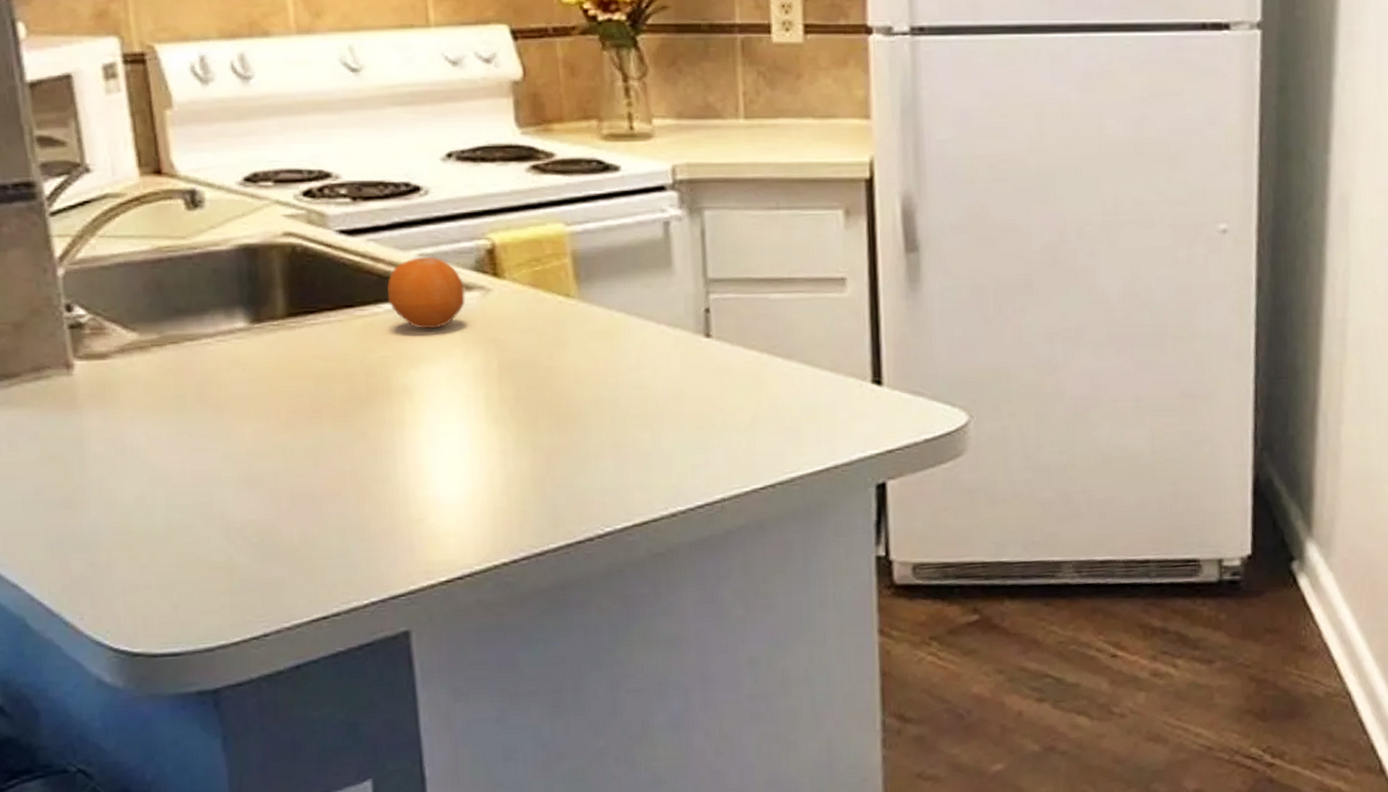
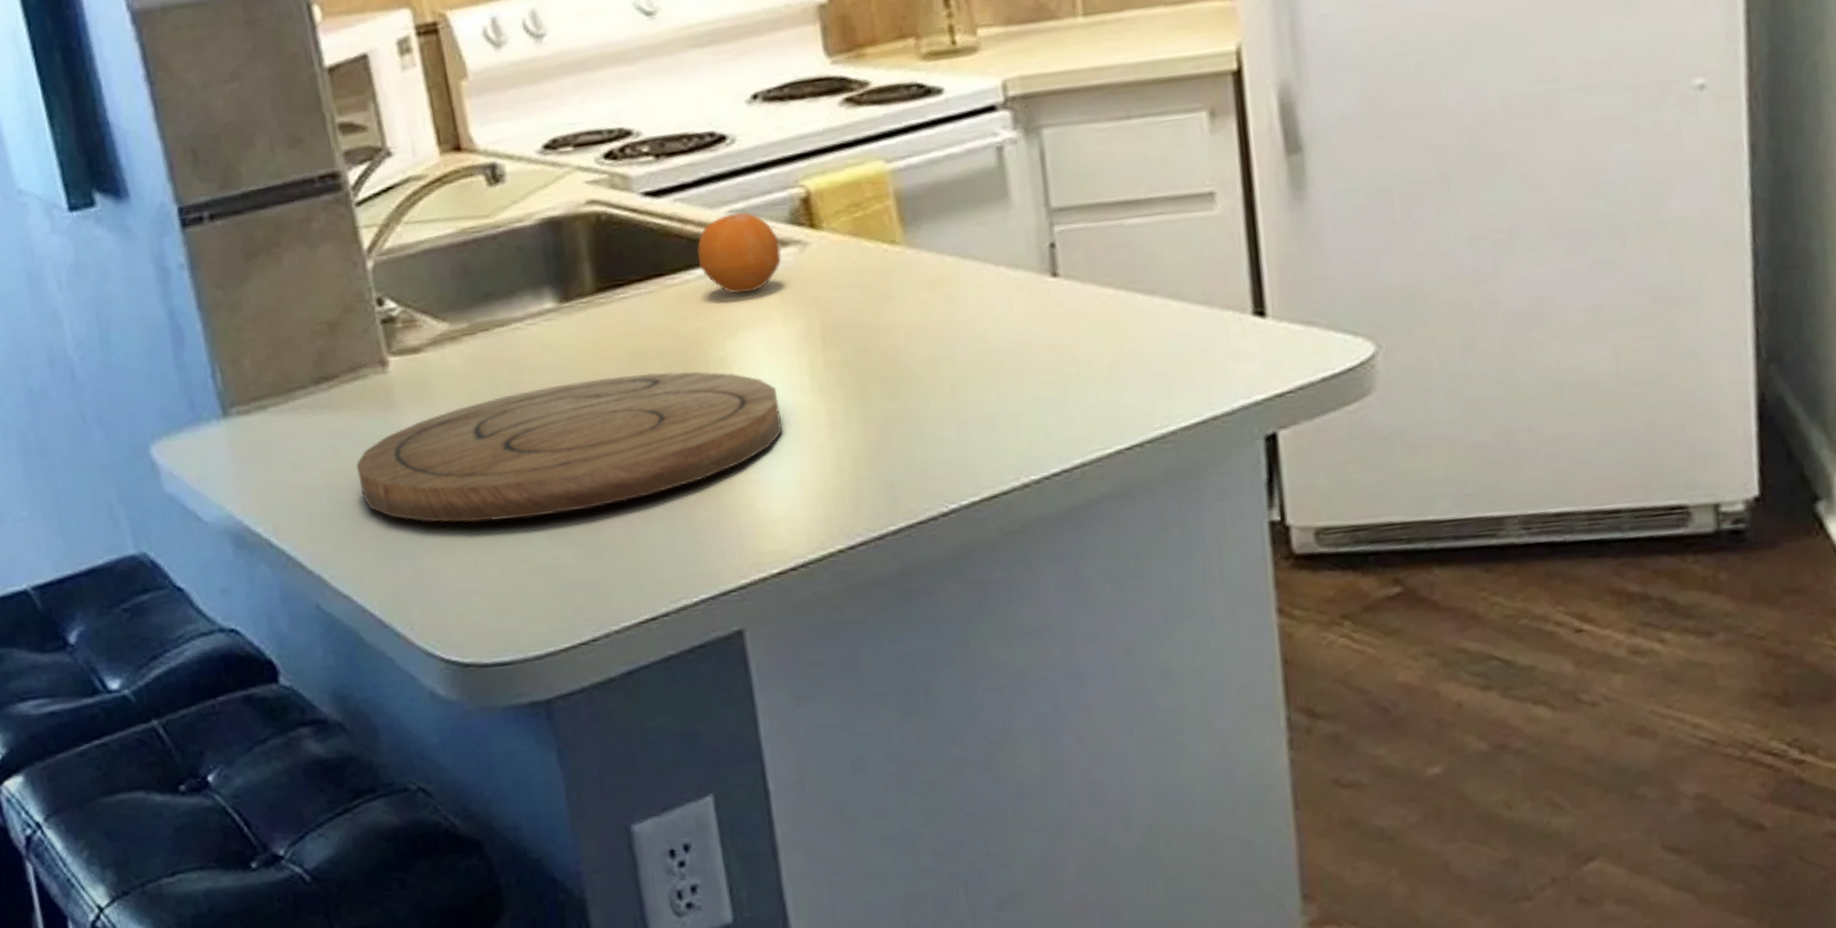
cutting board: none [33,393,458,521] -> present [355,371,783,522]

